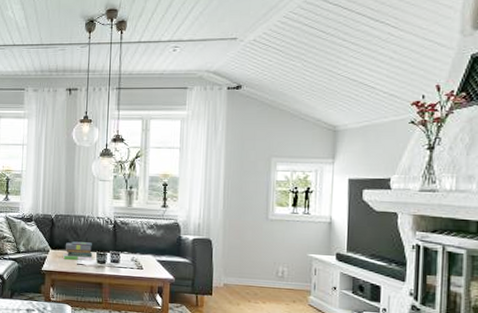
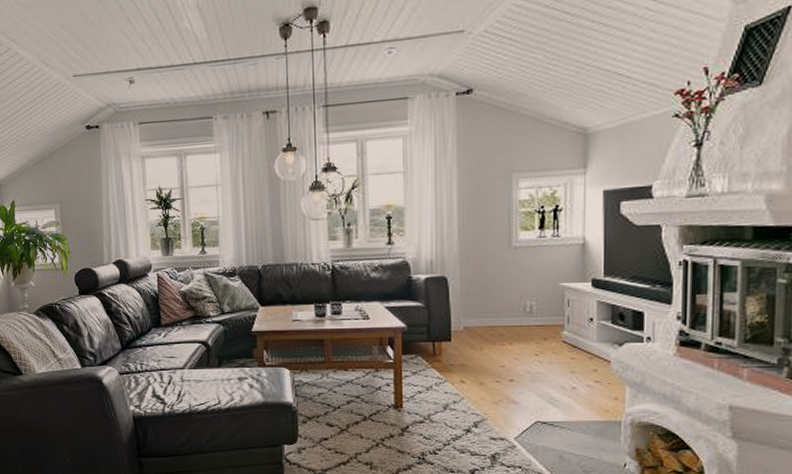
books: present [62,241,93,261] -> none [274,294,310,317]

